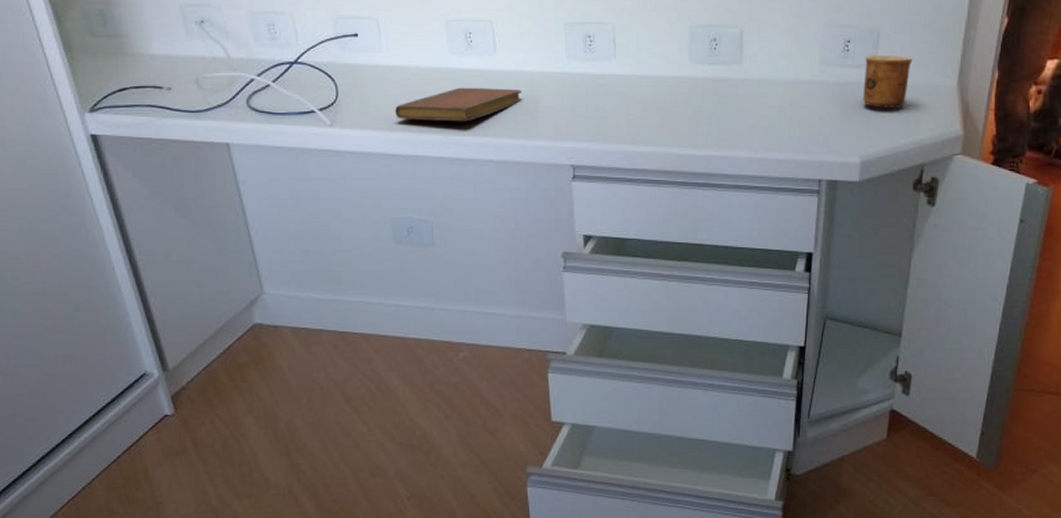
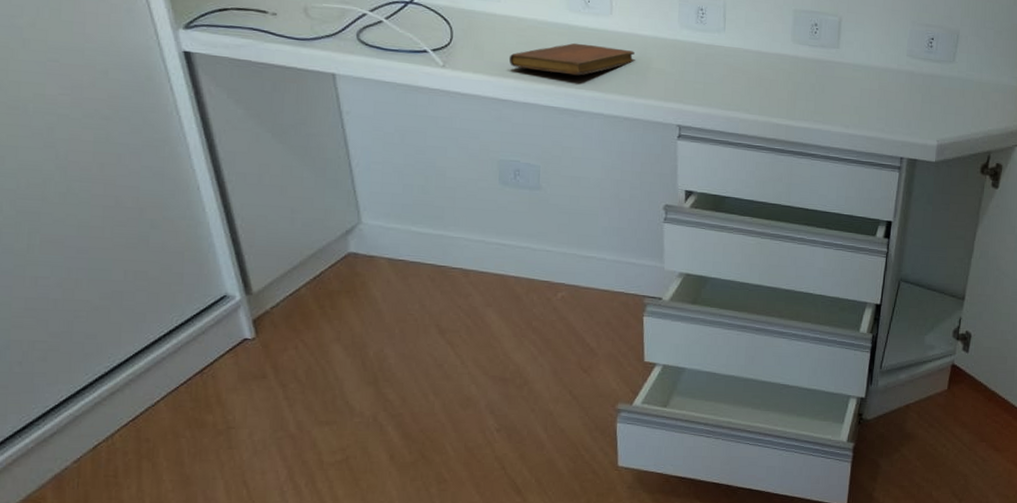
cup: present [863,54,913,108] -> none [942,52,986,101]

